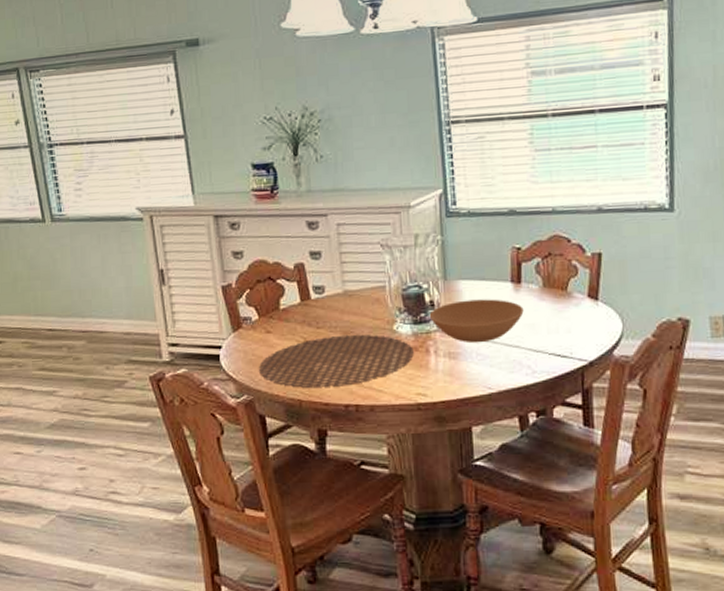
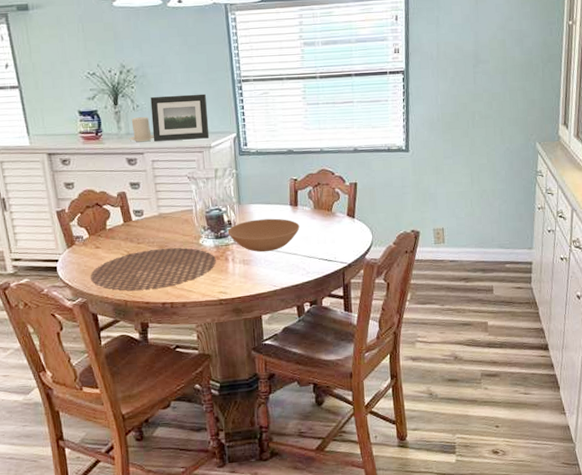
candle: none [310,169,340,202] -> present [129,116,154,143]
picture frame: none [337,139,409,202] -> present [150,93,210,143]

